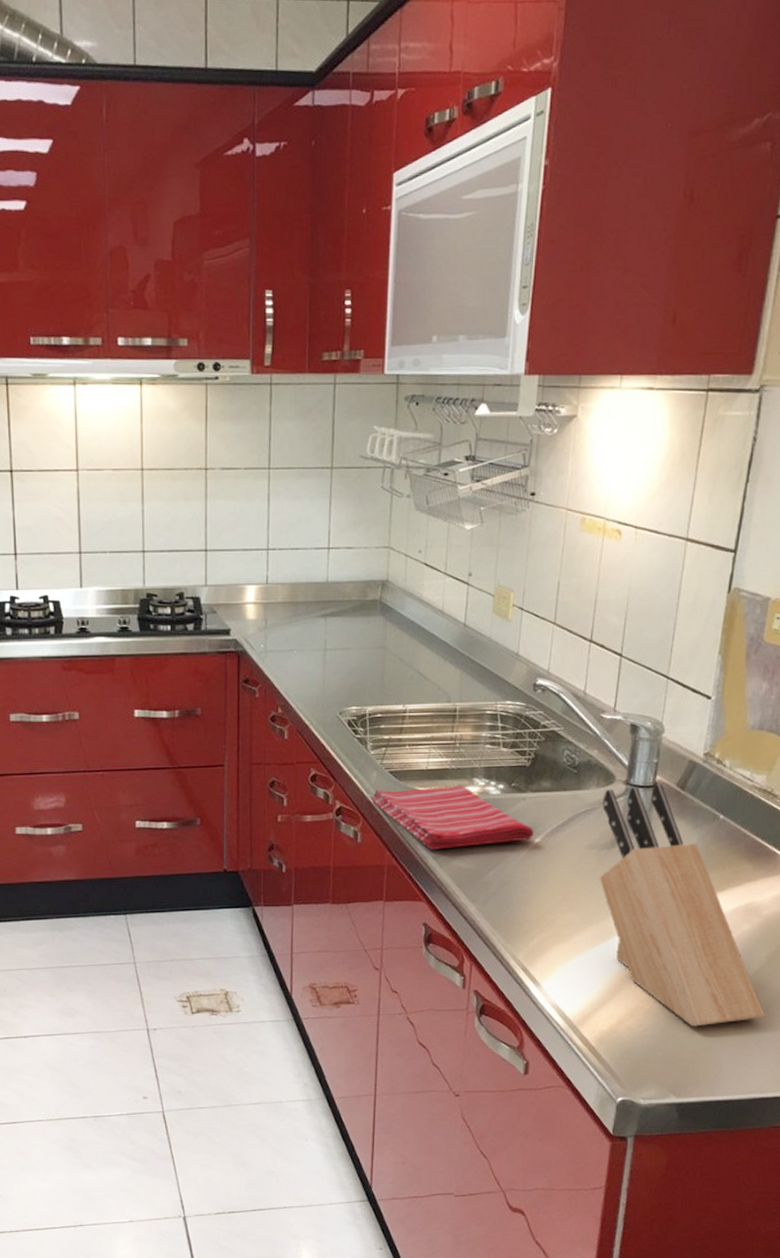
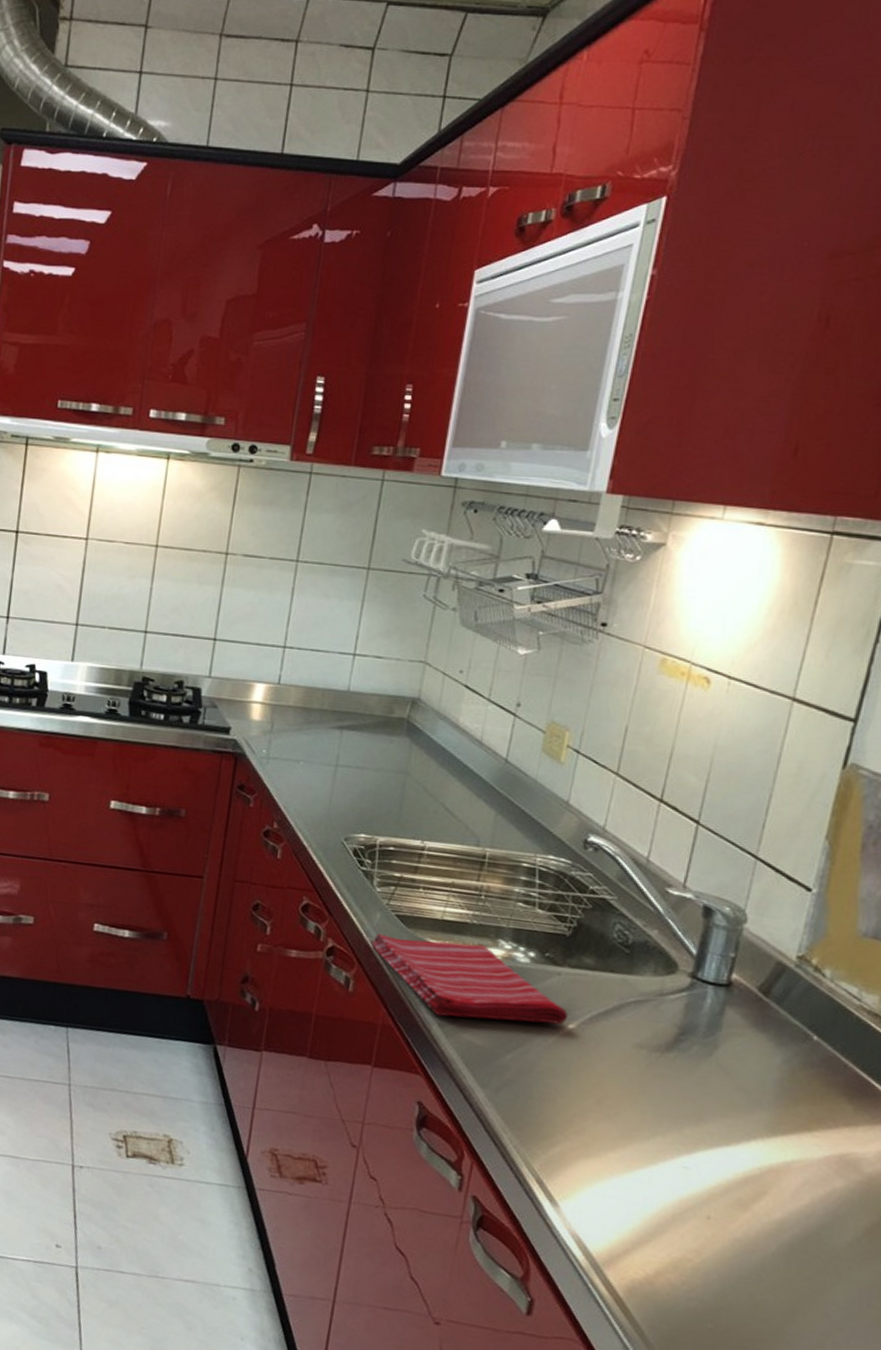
knife block: present [599,784,765,1027] -> none [646,979,858,1306]

